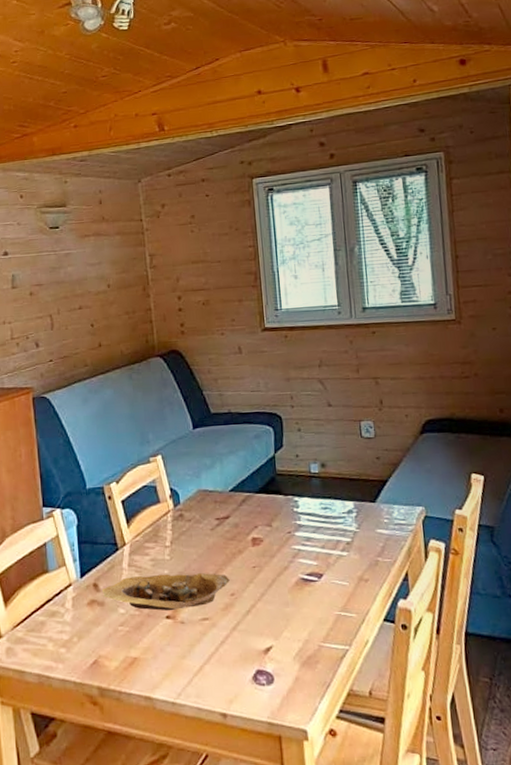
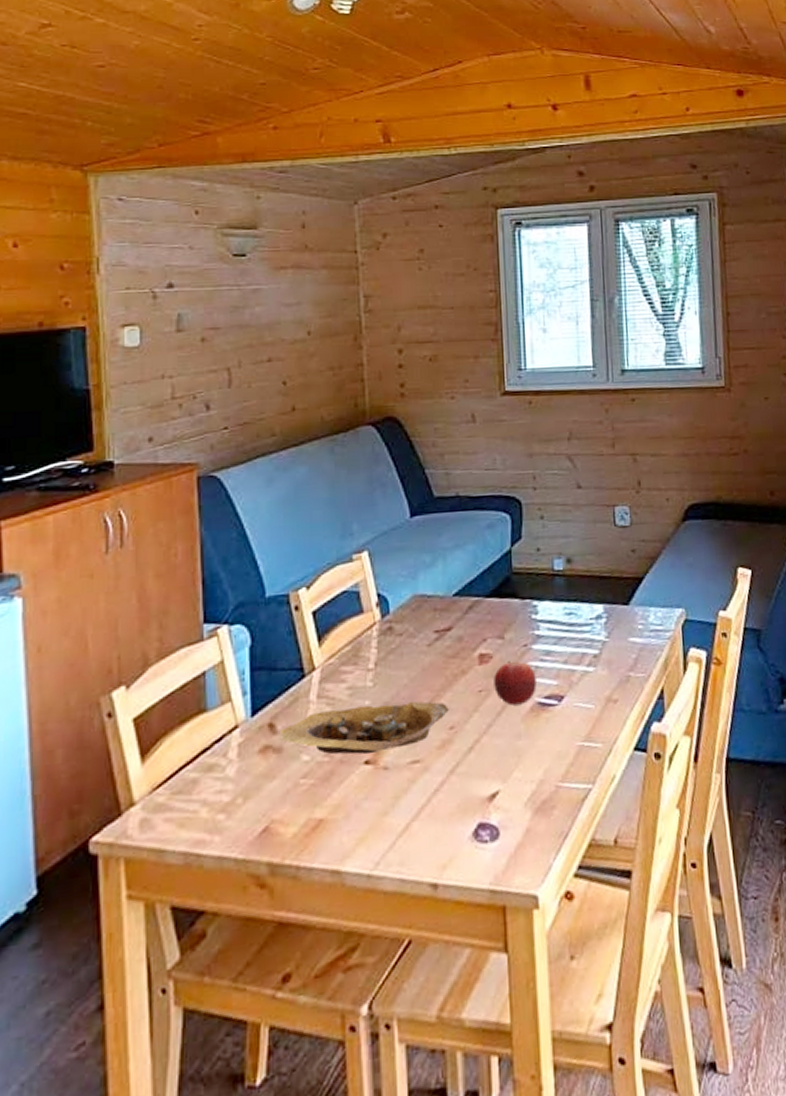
fruit: none [264,544,300,580] -> present [494,660,537,706]

